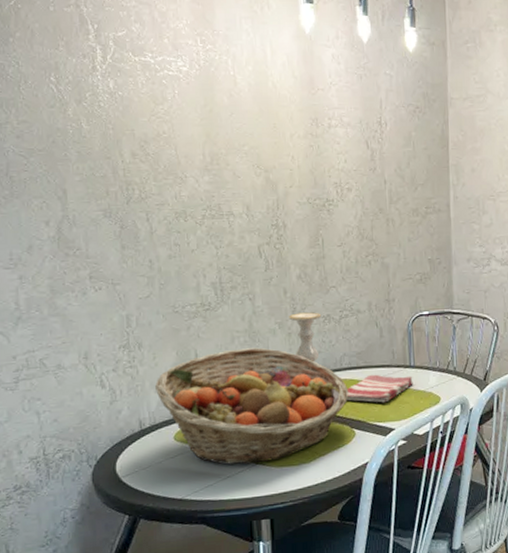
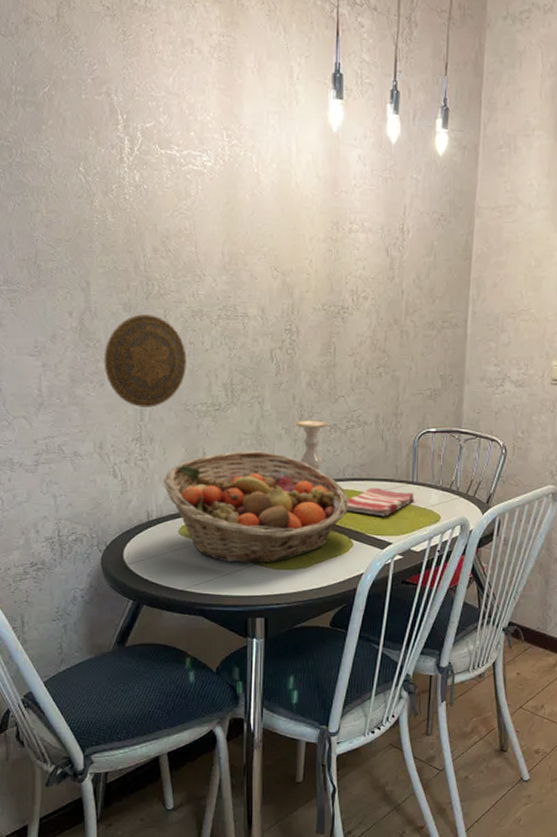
decorative plate: none [85,219,173,313] -> present [104,314,187,408]

